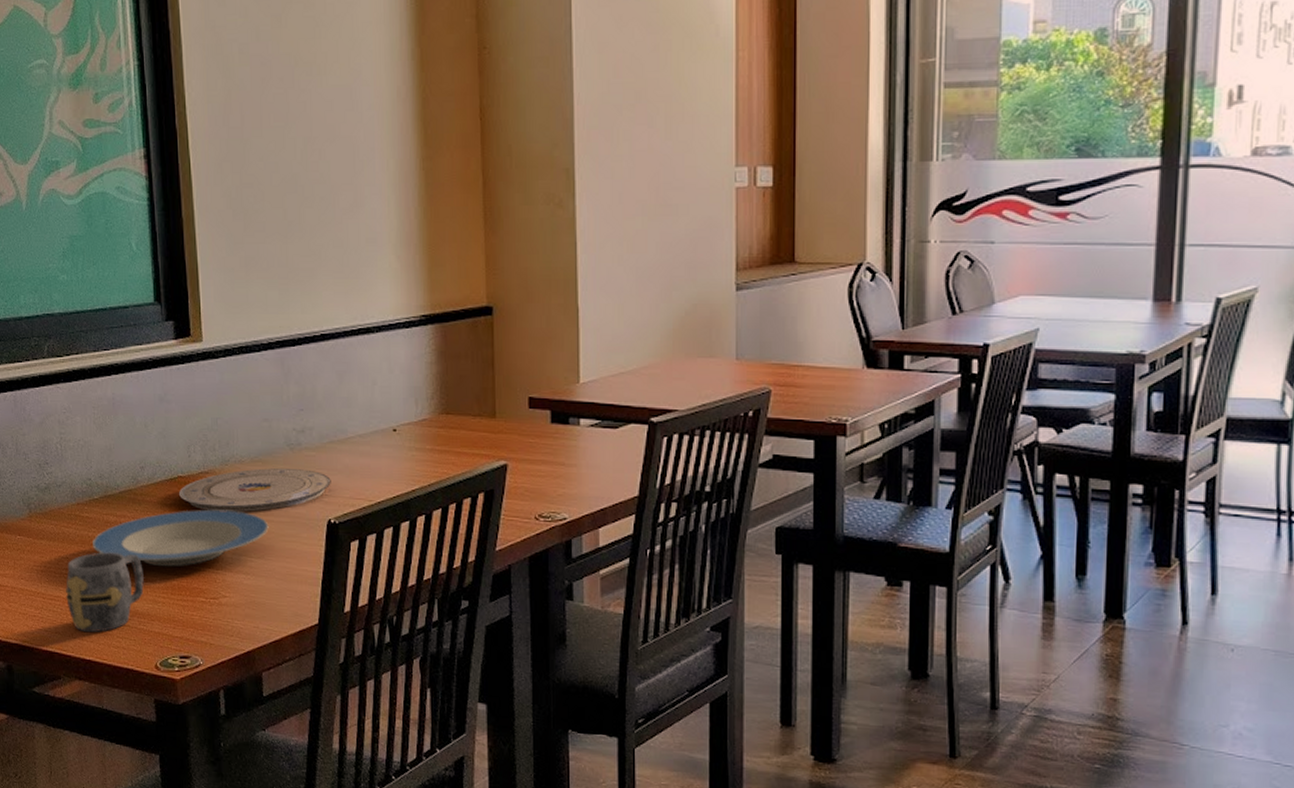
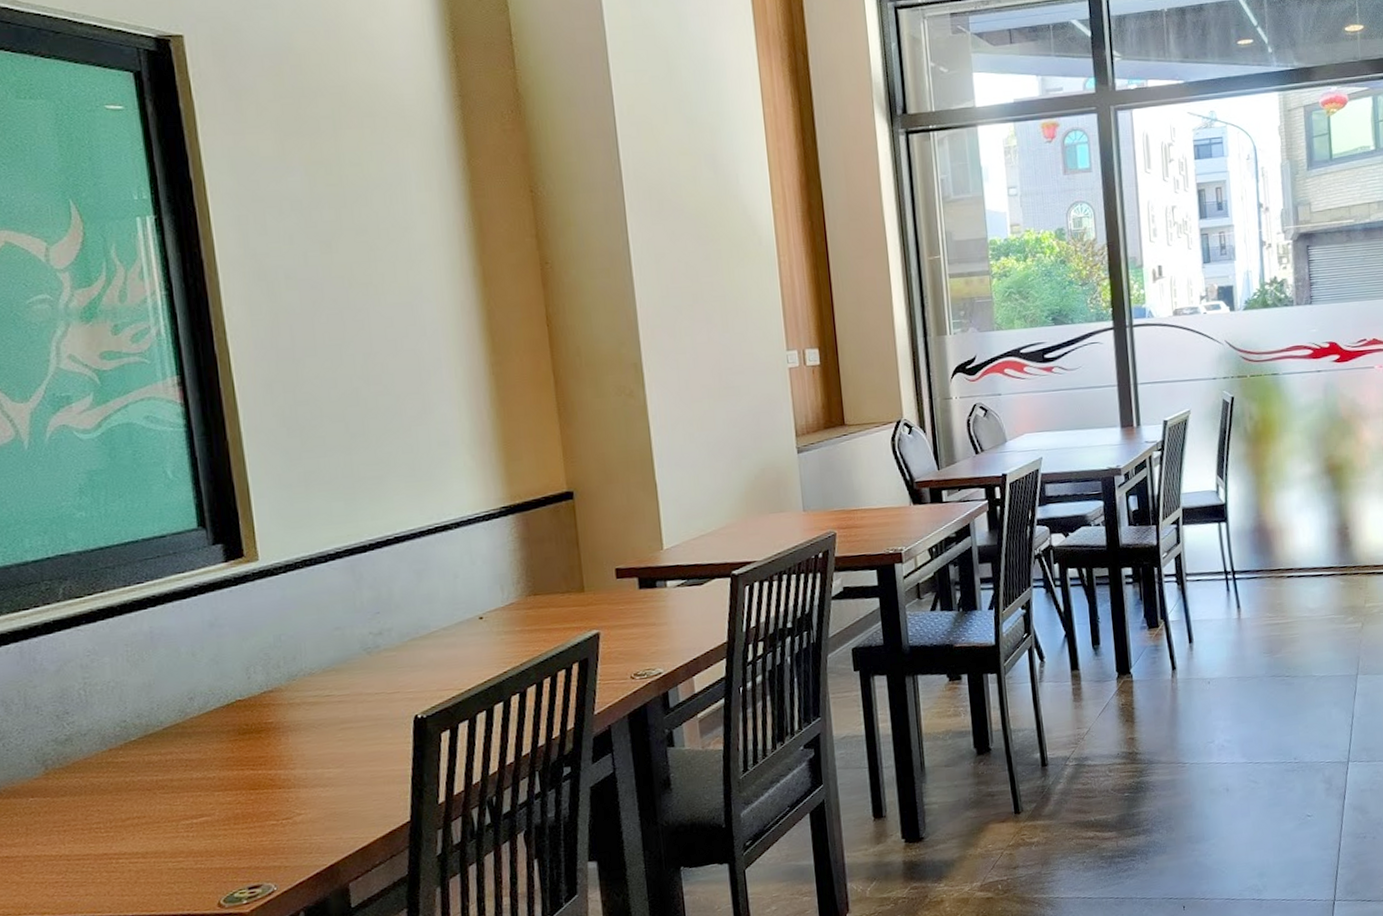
mug: present [66,552,144,633] -> none [97,791,200,887]
plate: present [93,509,269,566] -> none [131,724,348,799]
plate: present [179,468,331,512] -> none [238,670,416,730]

